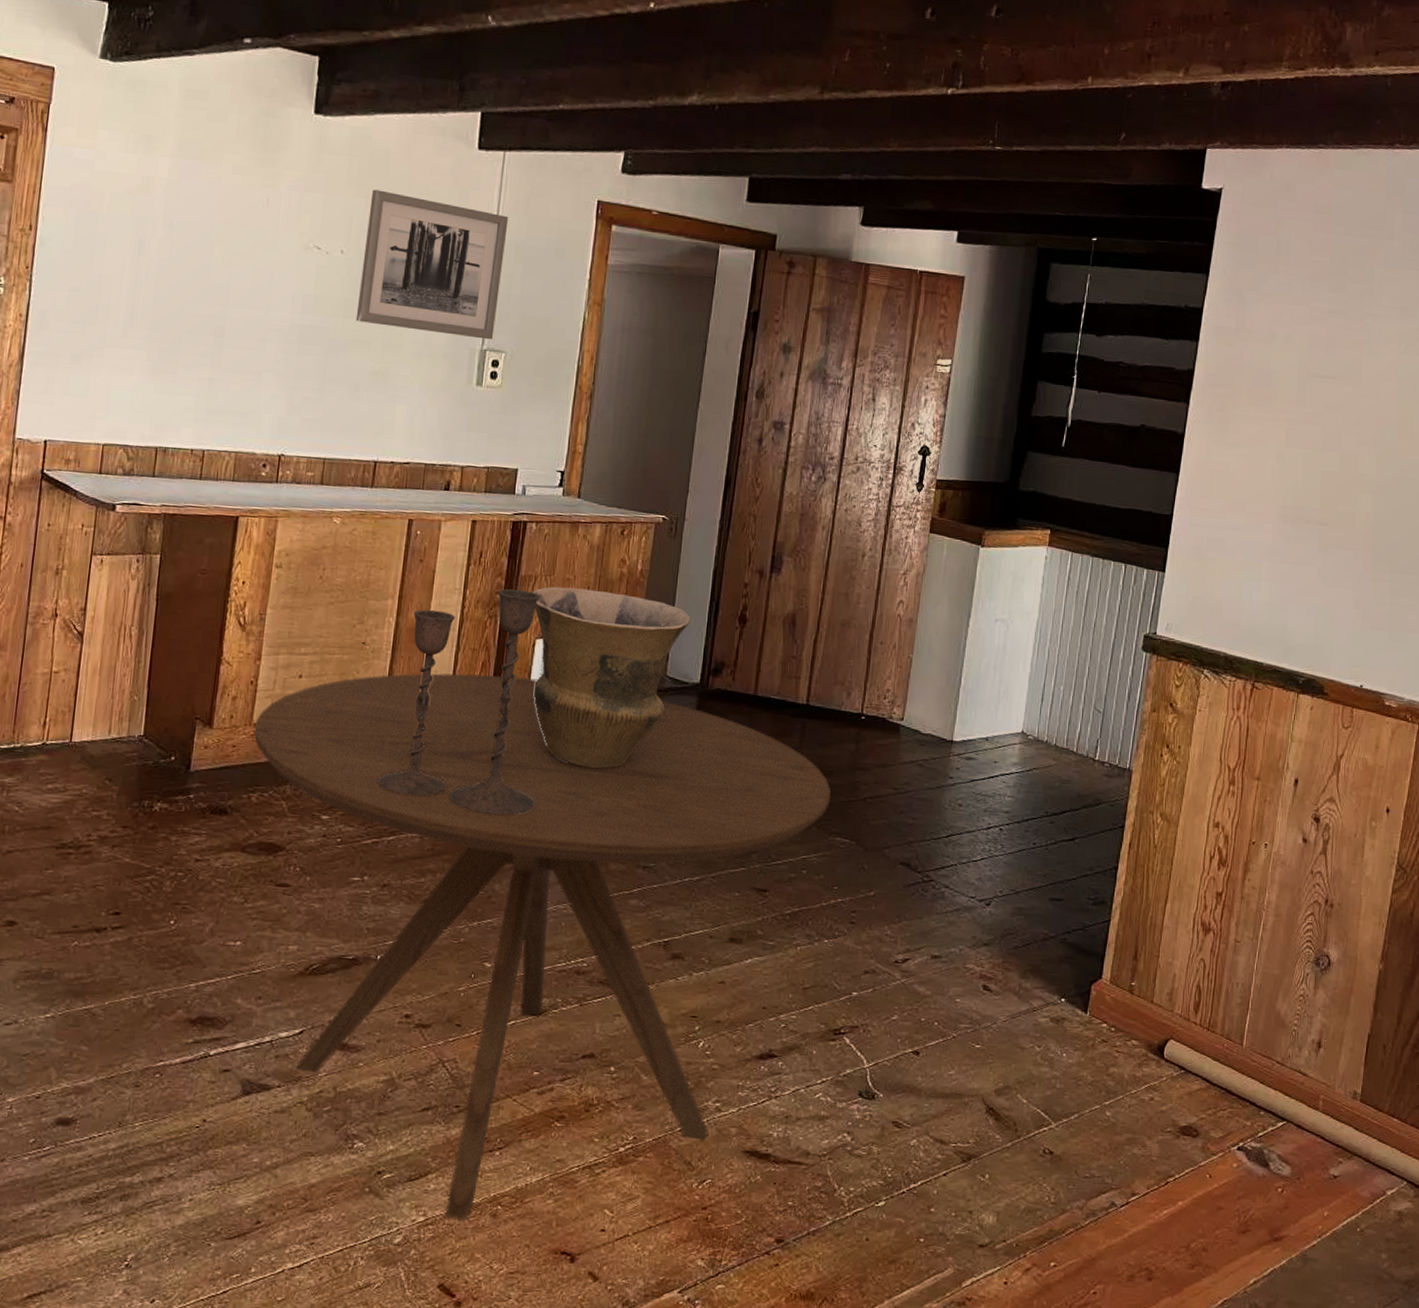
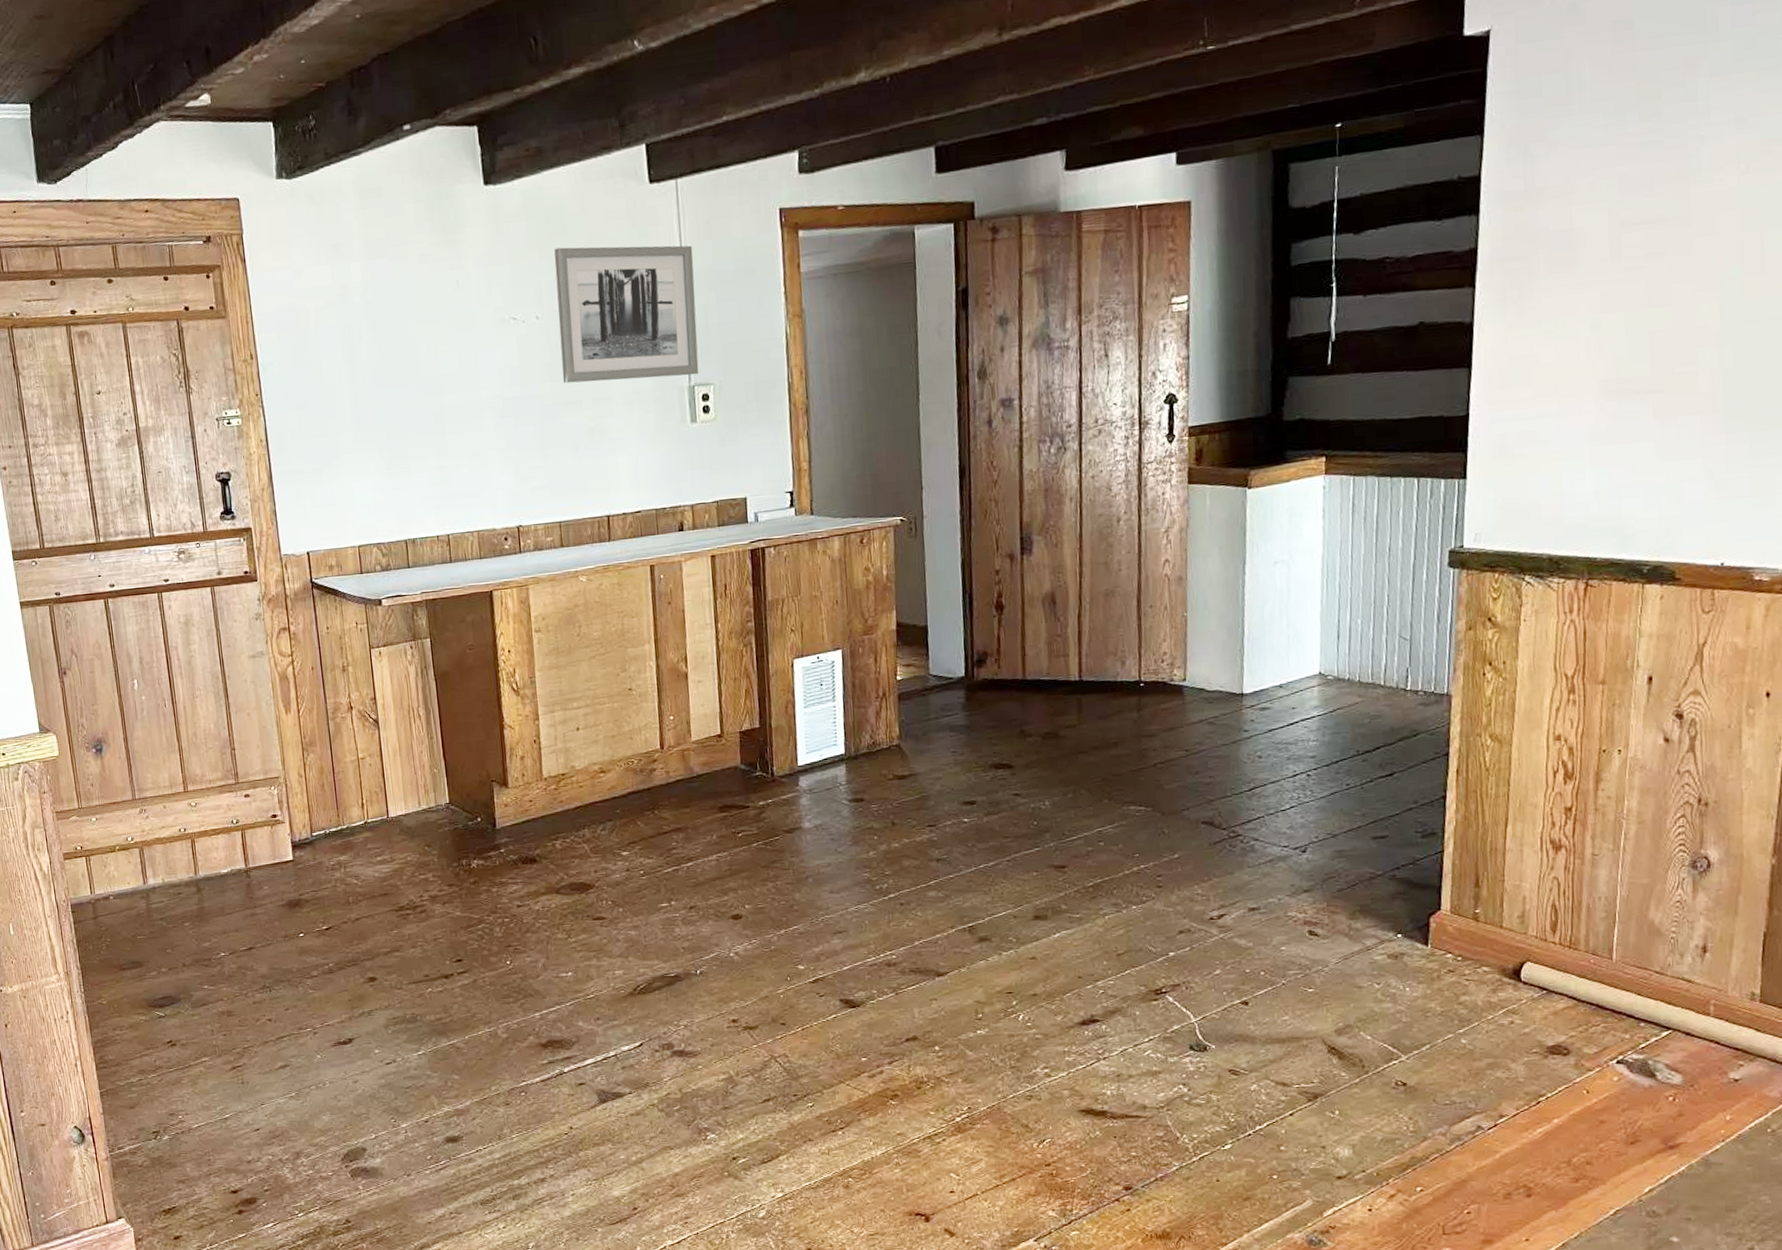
dining table: present [253,673,832,1220] -> none [545,697,1119,1193]
candlestick: present [377,589,540,816] -> none [667,614,820,831]
vase: present [532,586,691,769] -> none [782,602,946,774]

